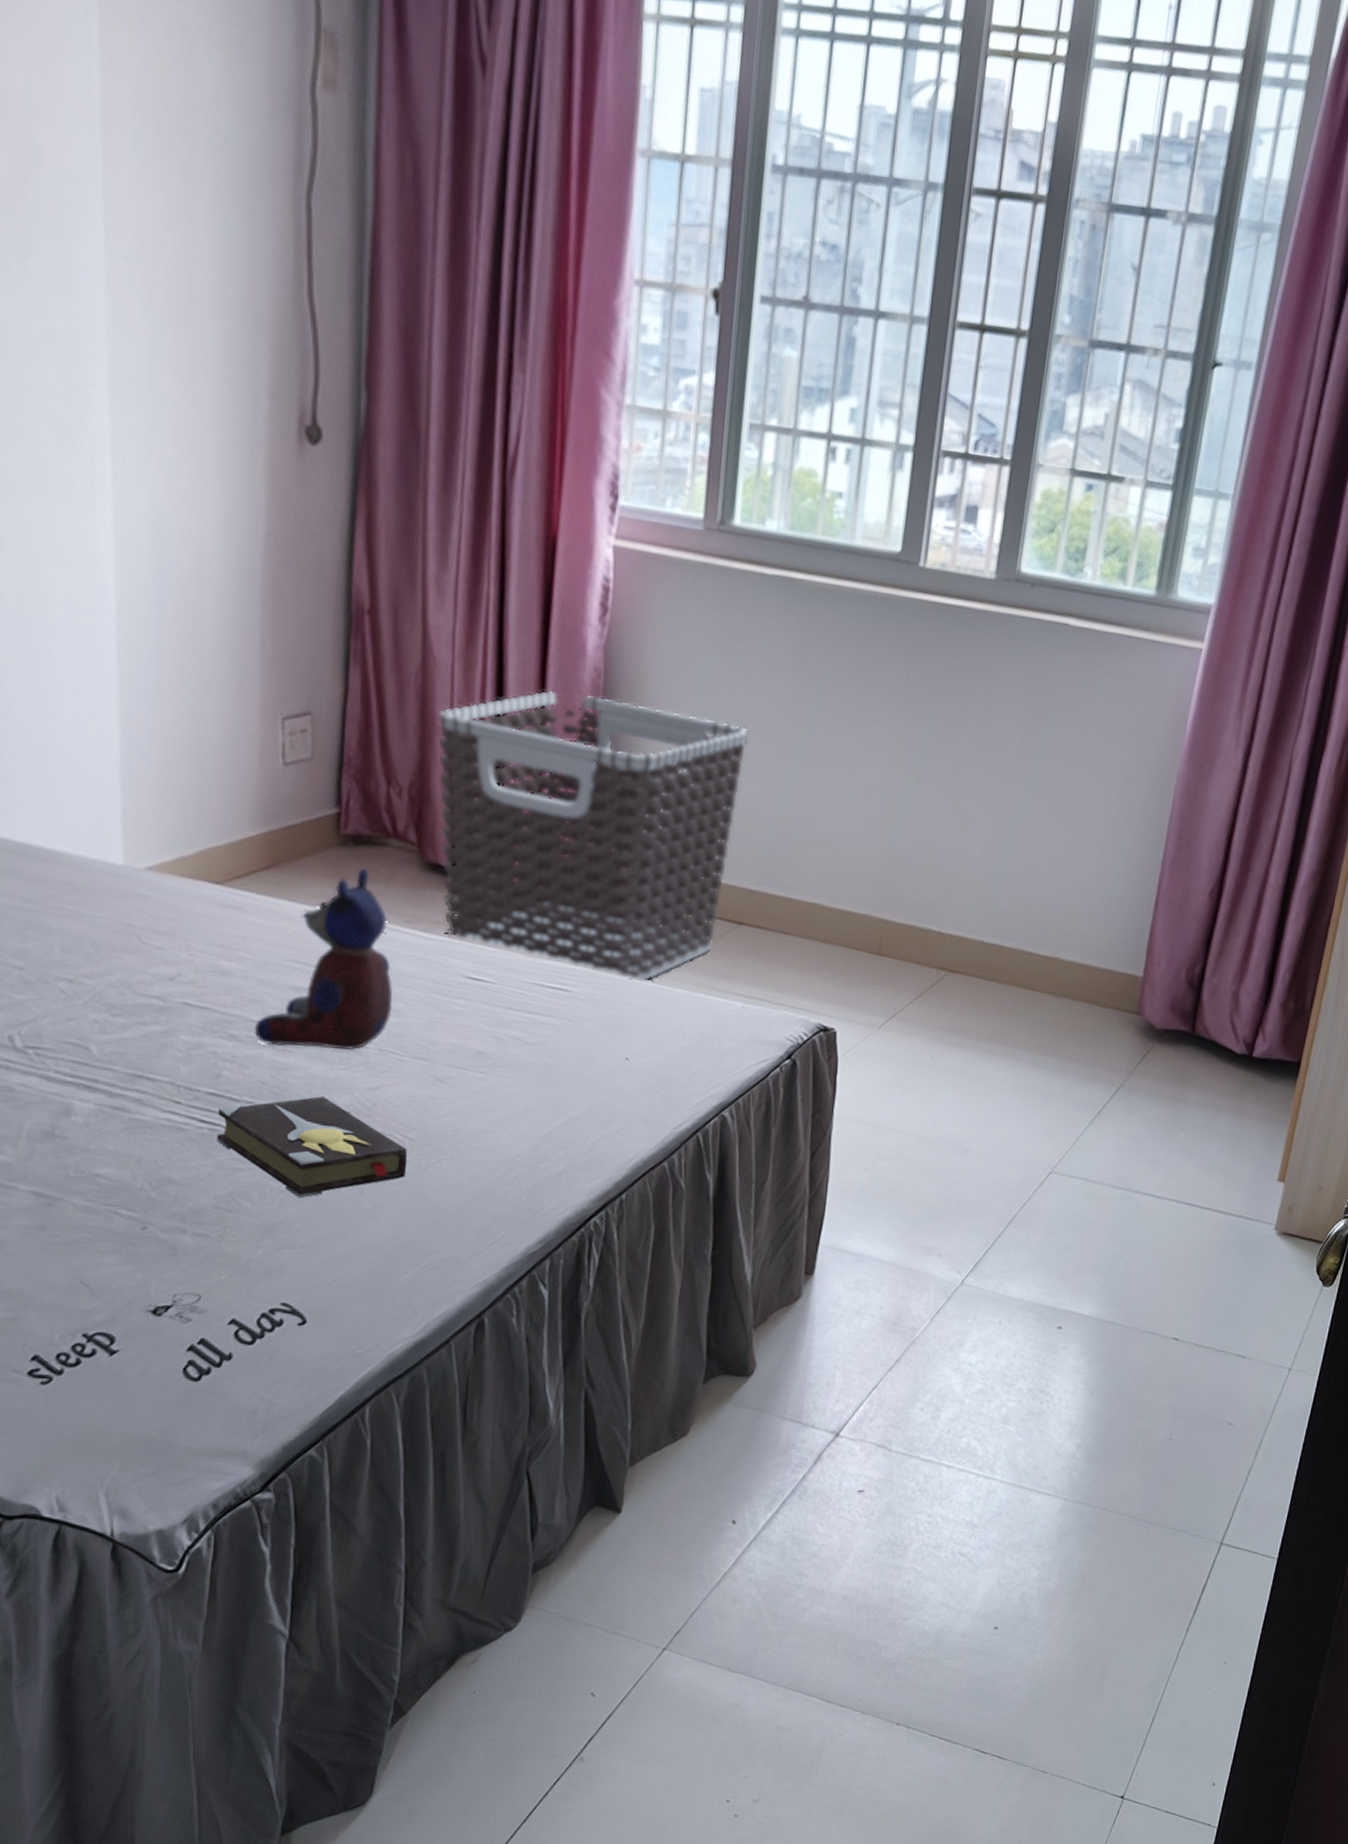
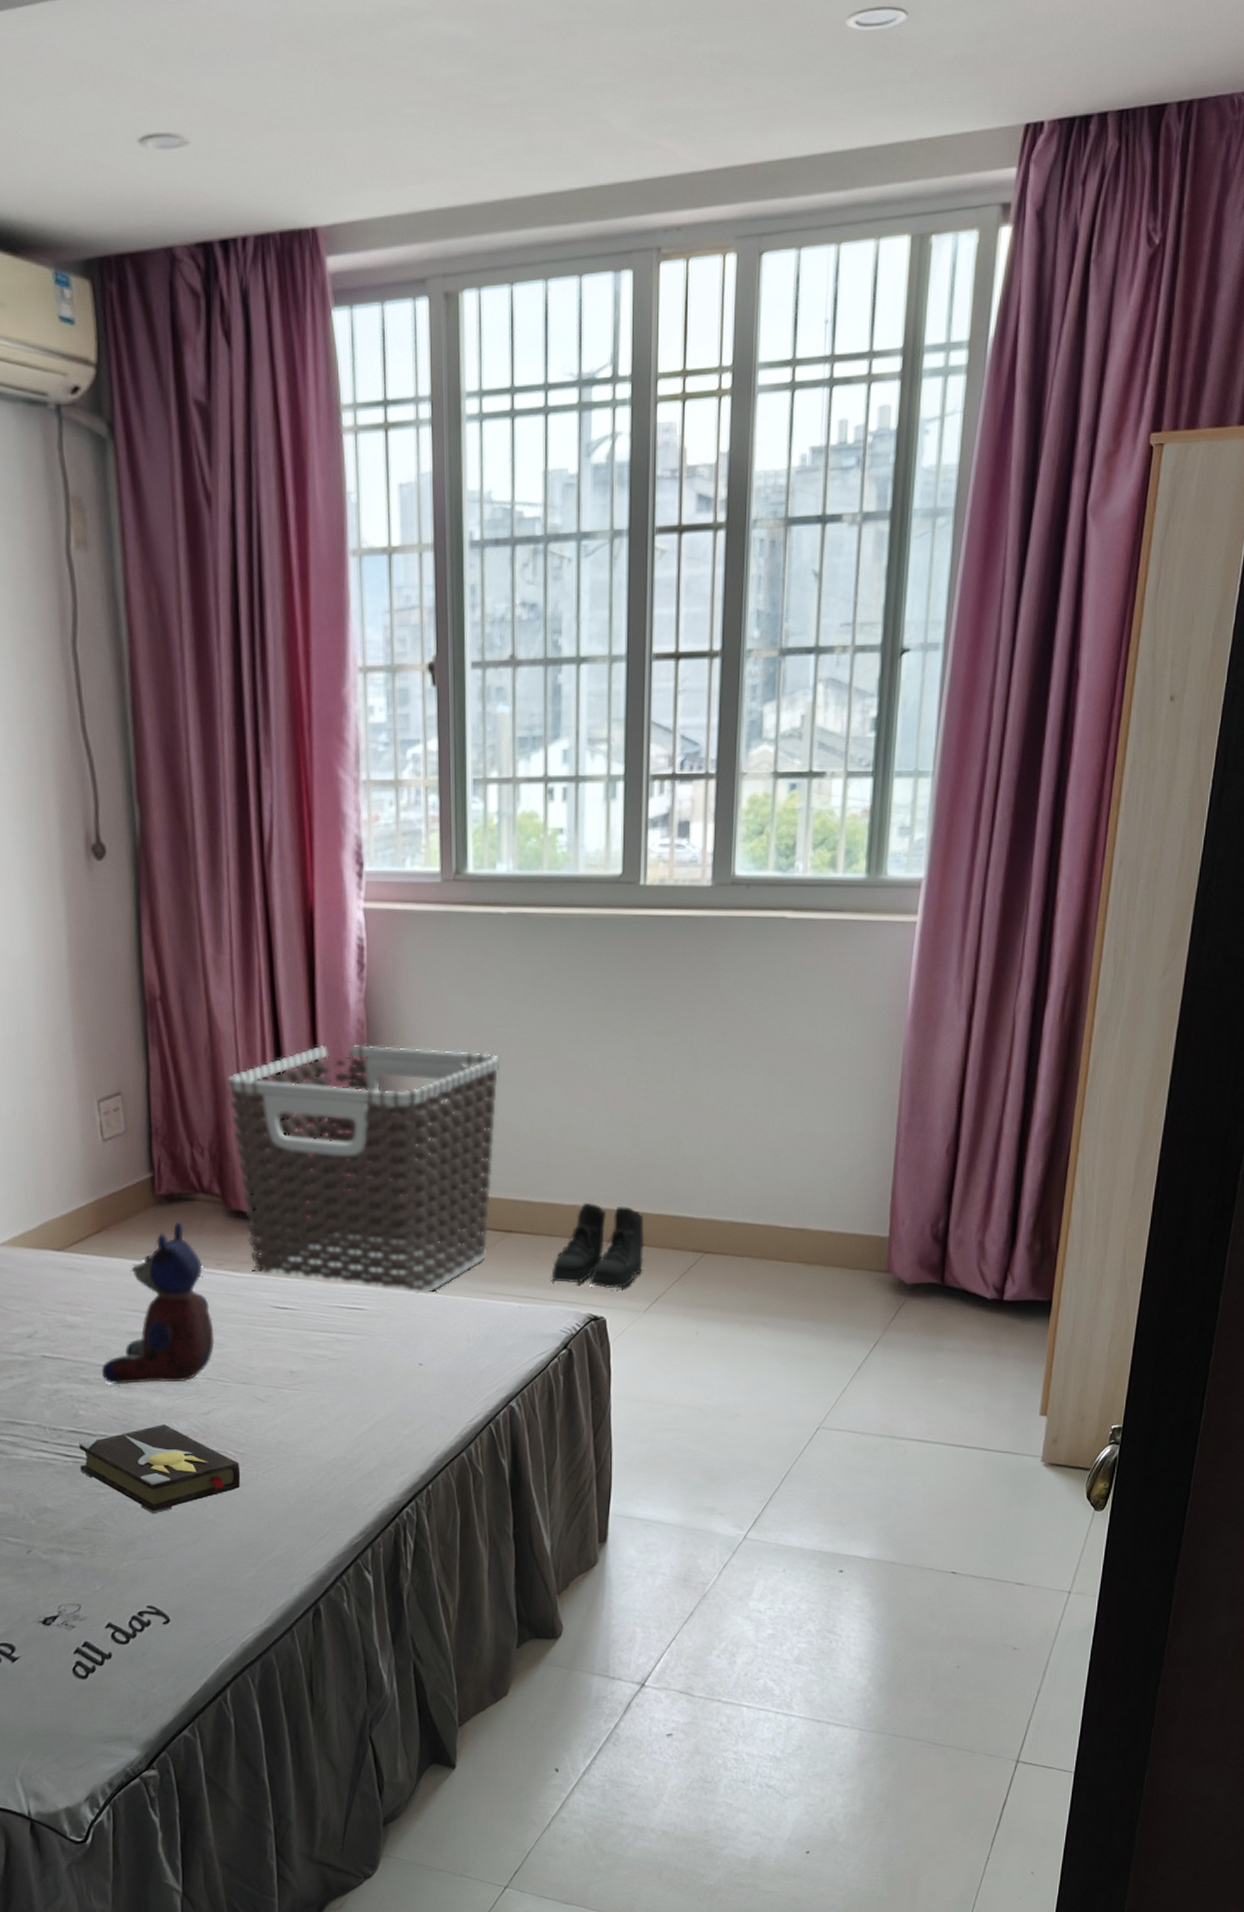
boots: none [781,901,888,999] -> present [551,1202,644,1288]

